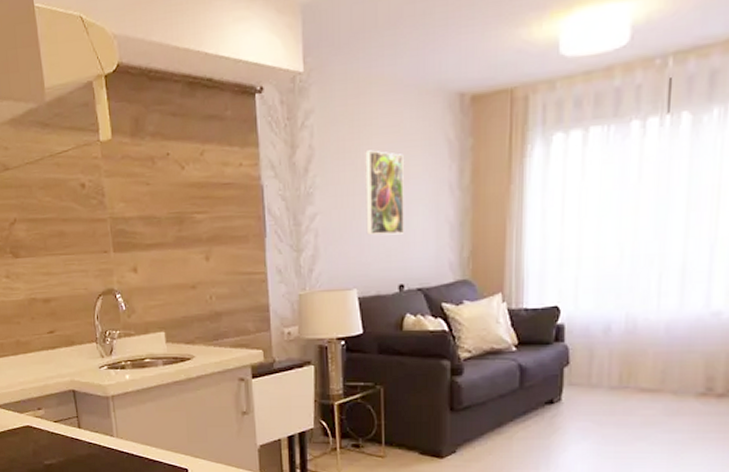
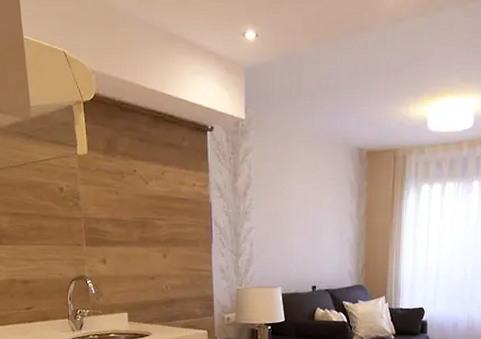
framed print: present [365,150,404,235] -> none [289,183,318,248]

